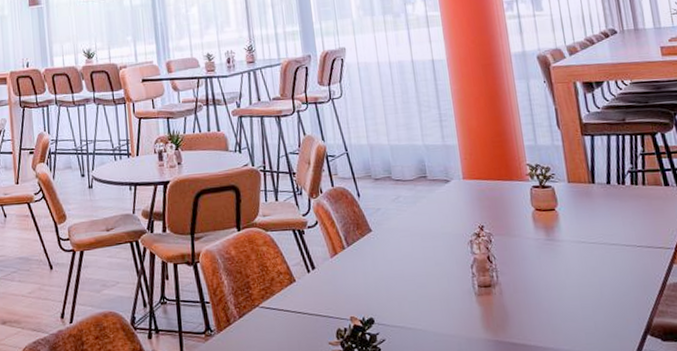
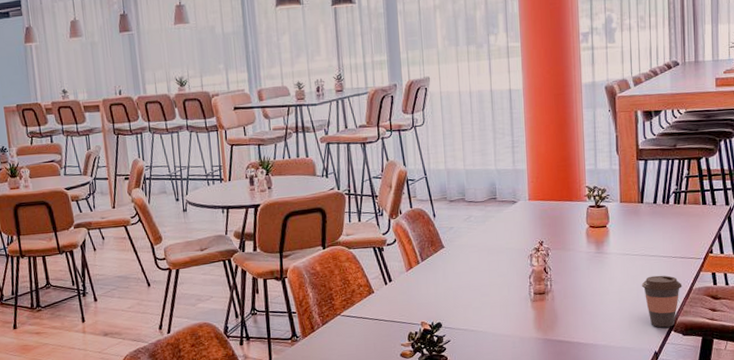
coffee cup: none [603,267,654,331] -> present [641,275,682,328]

